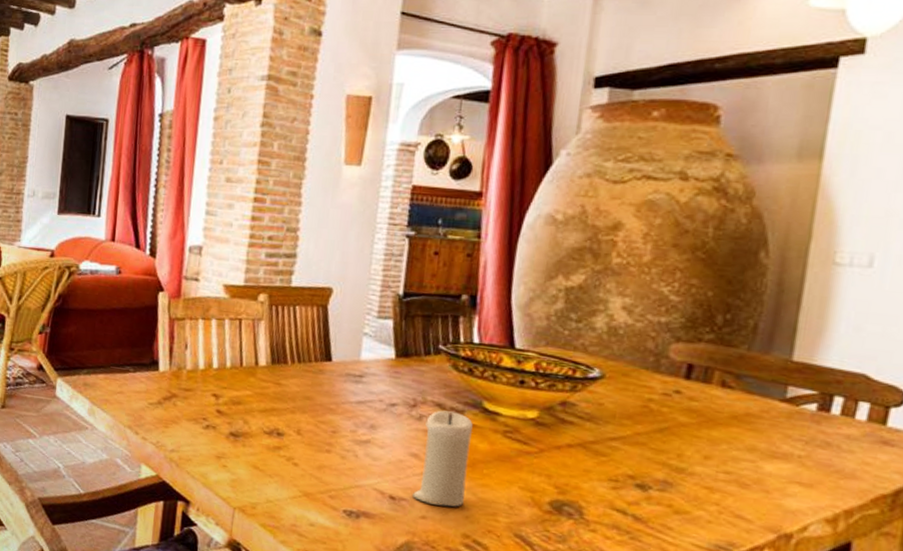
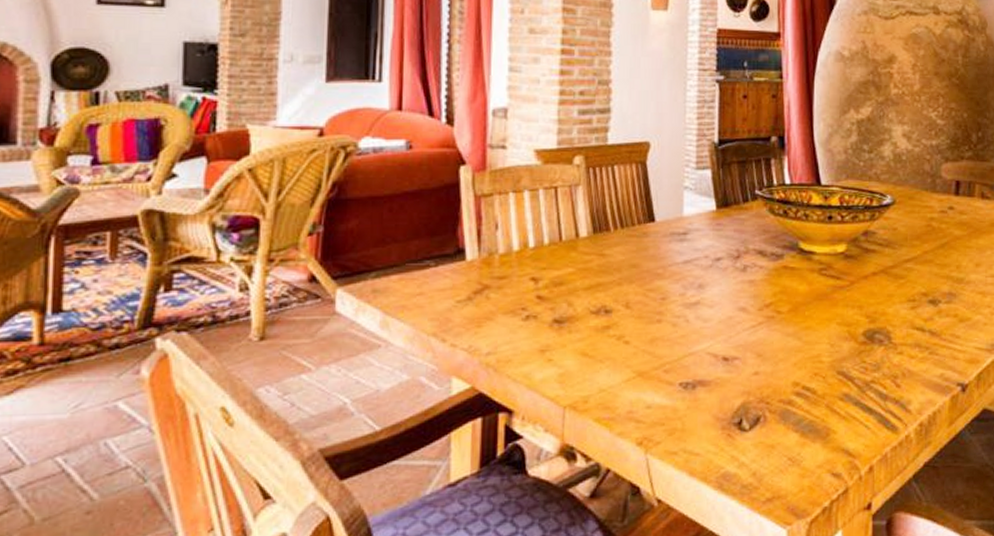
candle: present [413,410,473,507] -> none [744,257,792,358]

